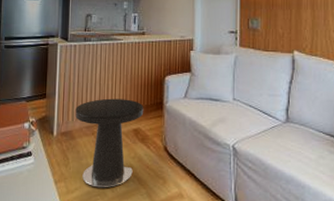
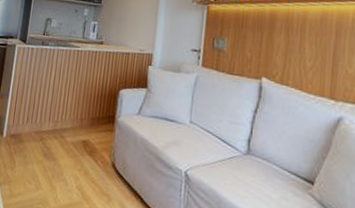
side table: present [75,98,144,188] -> none [26,105,95,198]

